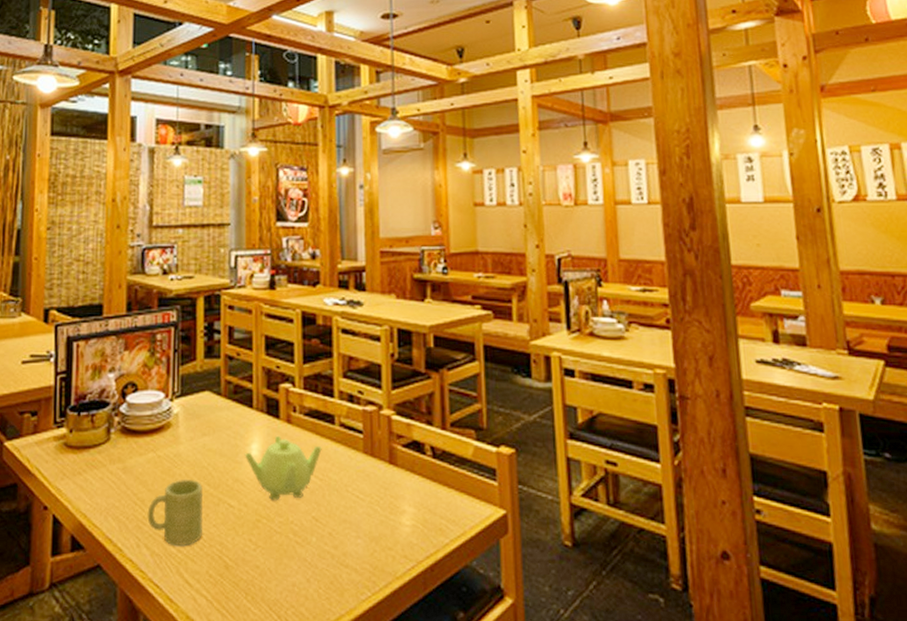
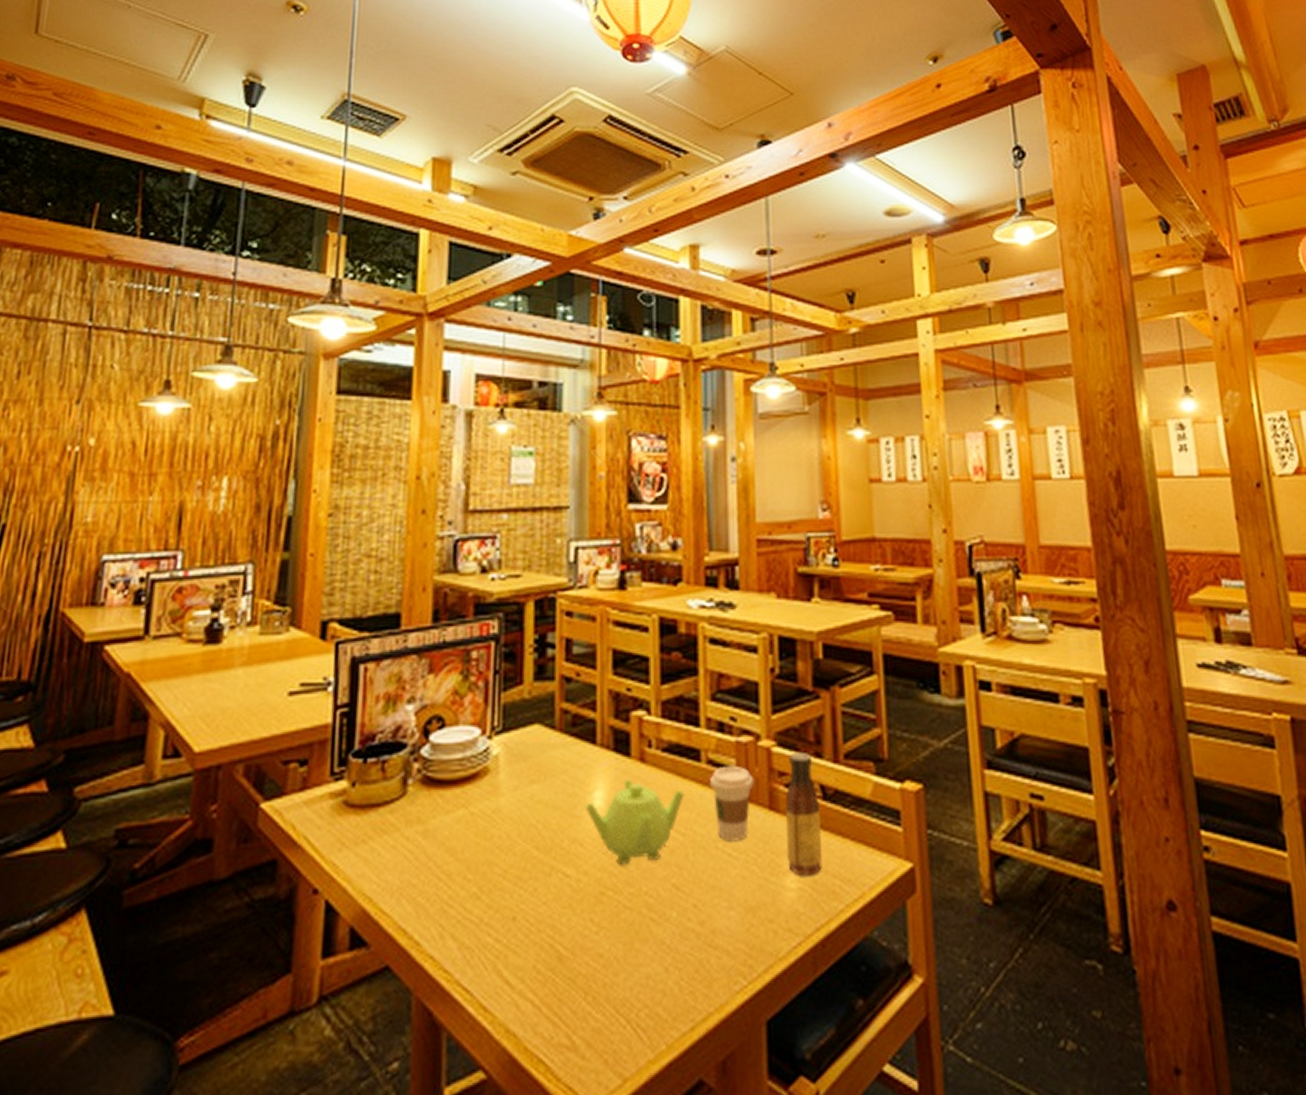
mug: present [147,480,204,546] -> none [455,843,531,933]
coffee cup: none [342,428,377,487] -> present [710,765,753,842]
sauce bottle: none [402,420,431,516] -> present [786,751,822,877]

